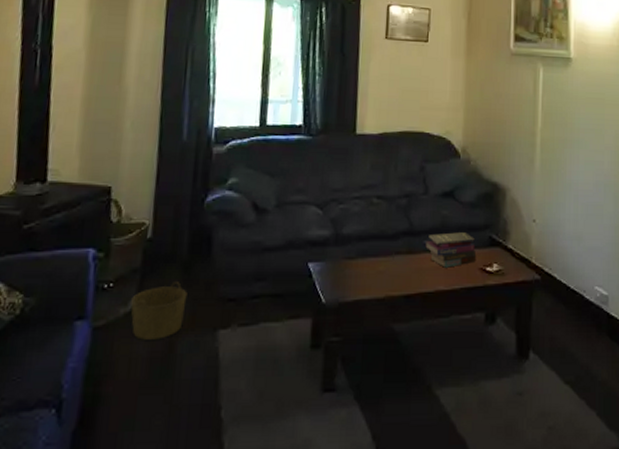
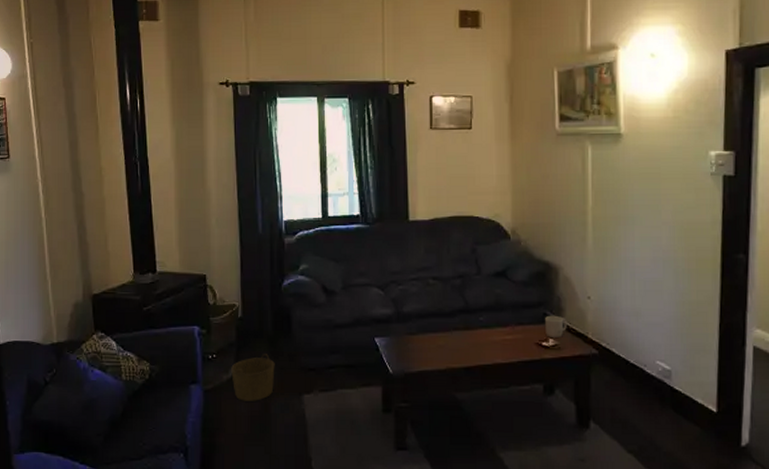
books: present [425,232,477,268] -> none [481,310,532,343]
mug: none [490,238,512,262] -> present [545,315,567,338]

